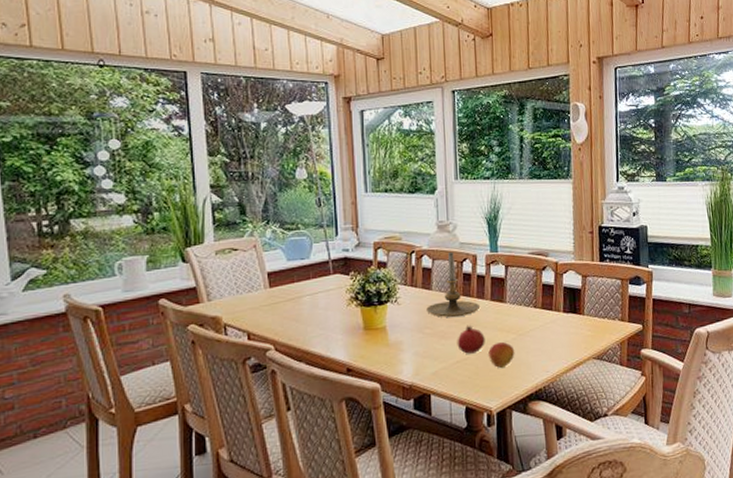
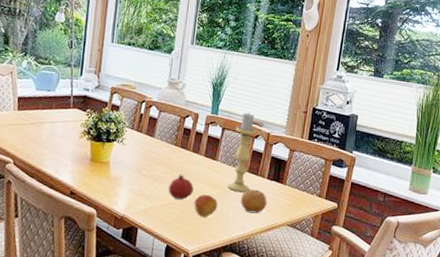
candle holder: present [426,251,481,317] -> none [147,106,195,166]
candle holder: none [520,244,546,332] -> present [227,112,257,192]
fruit: none [539,326,568,353] -> present [241,189,267,214]

